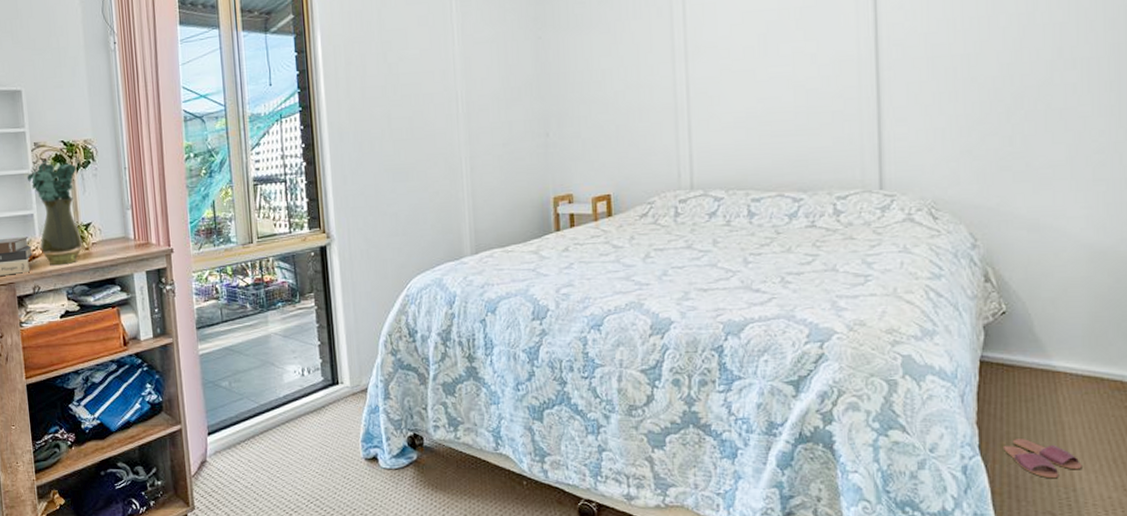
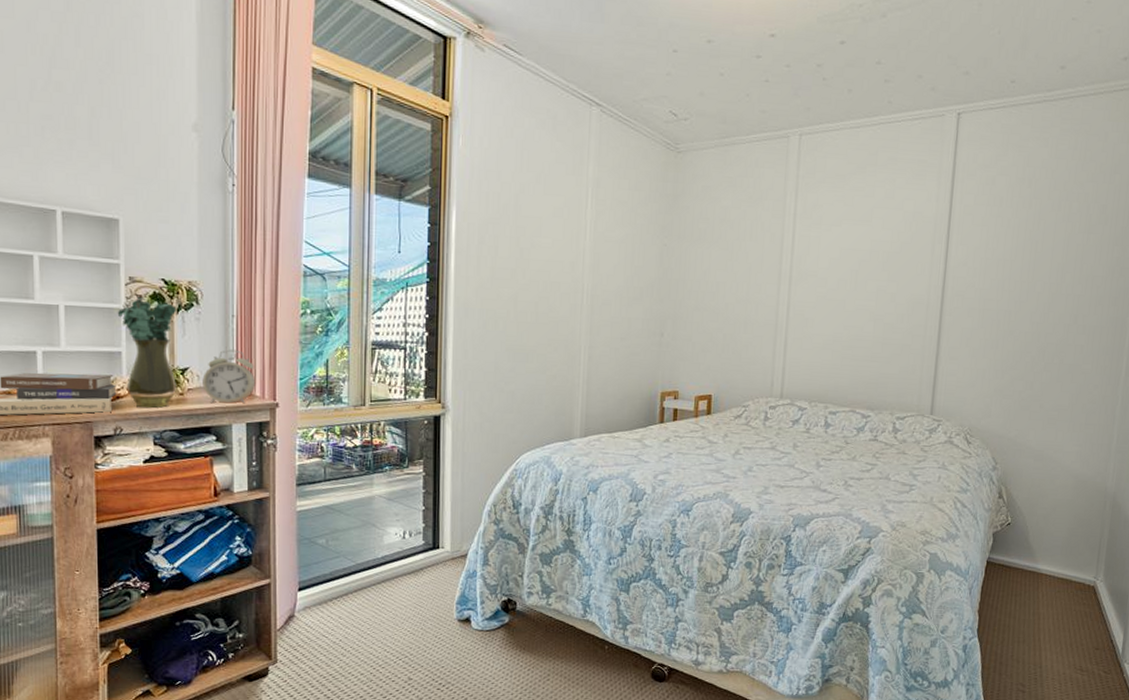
alarm clock: none [104,201,151,255] -> present [202,349,256,404]
slippers: present [1002,439,1082,479] -> none [994,625,1049,658]

